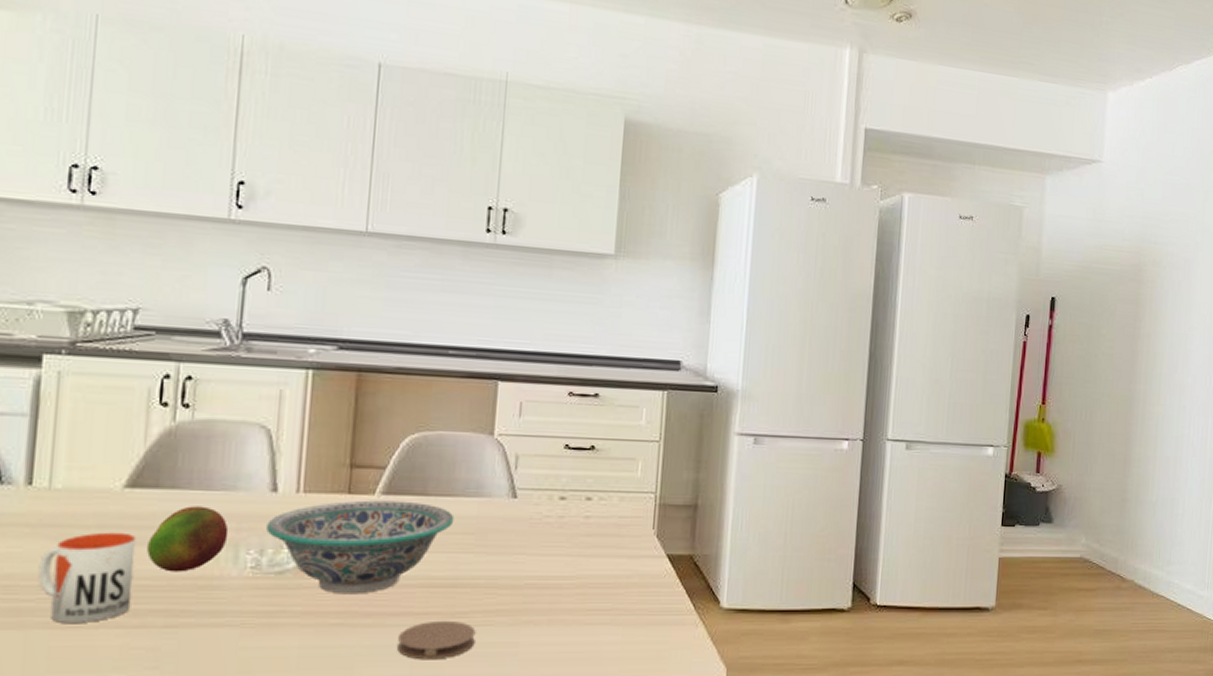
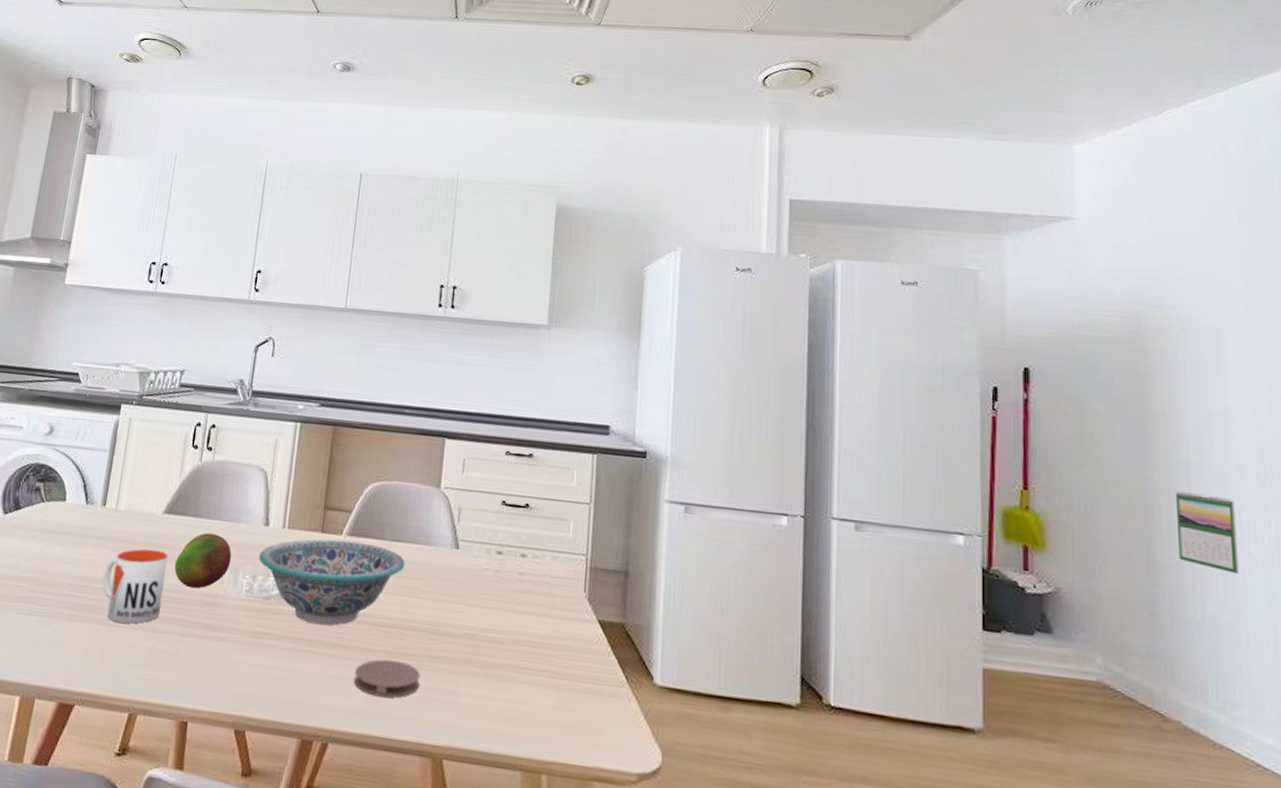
calendar: none [1146,398,1188,462] -> present [1175,490,1239,574]

